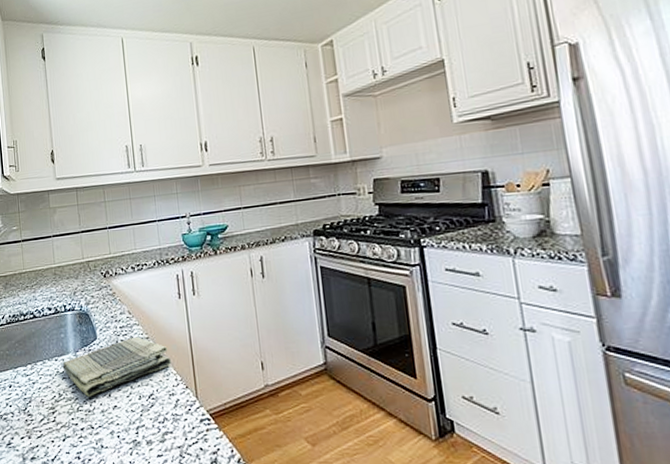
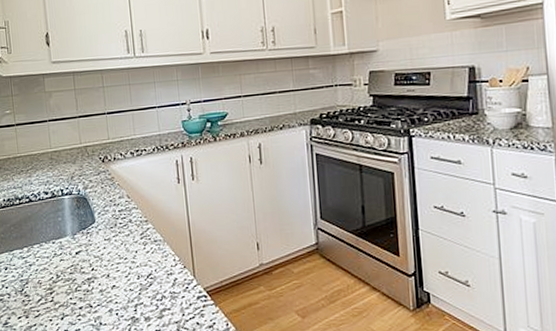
dish towel: present [62,336,172,397] -> none [60,220,170,277]

